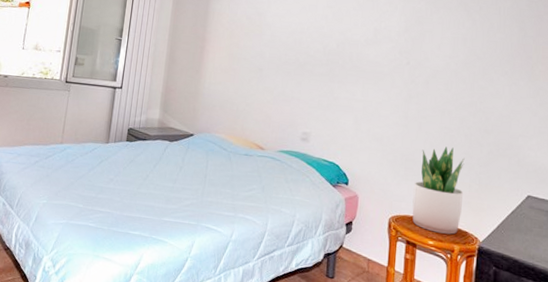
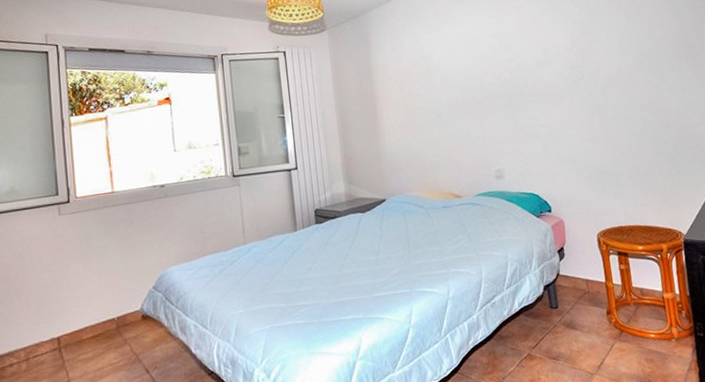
planter: present [412,146,465,235] -> none [613,150,663,237]

